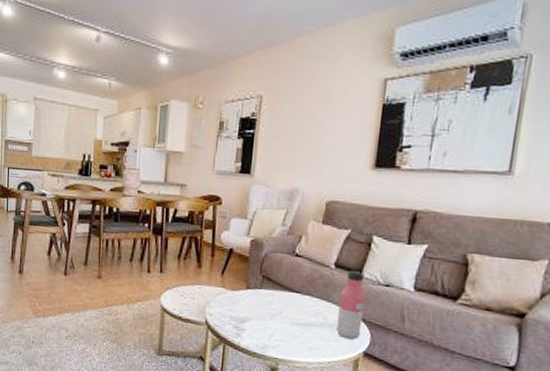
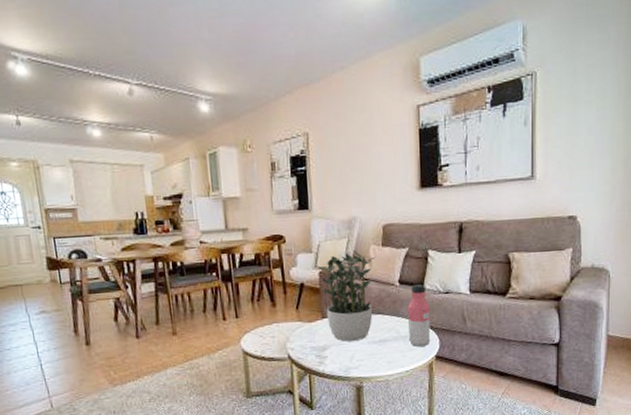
potted plant: none [250,222,315,319] -> present [317,249,377,341]

